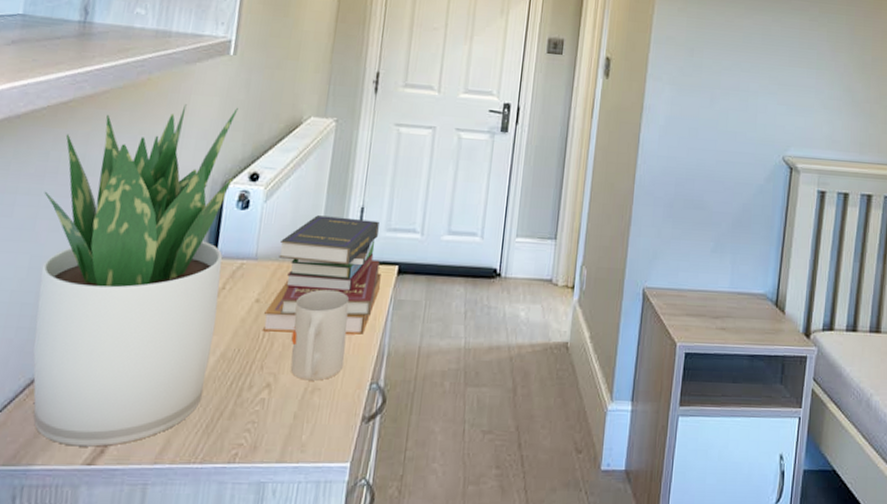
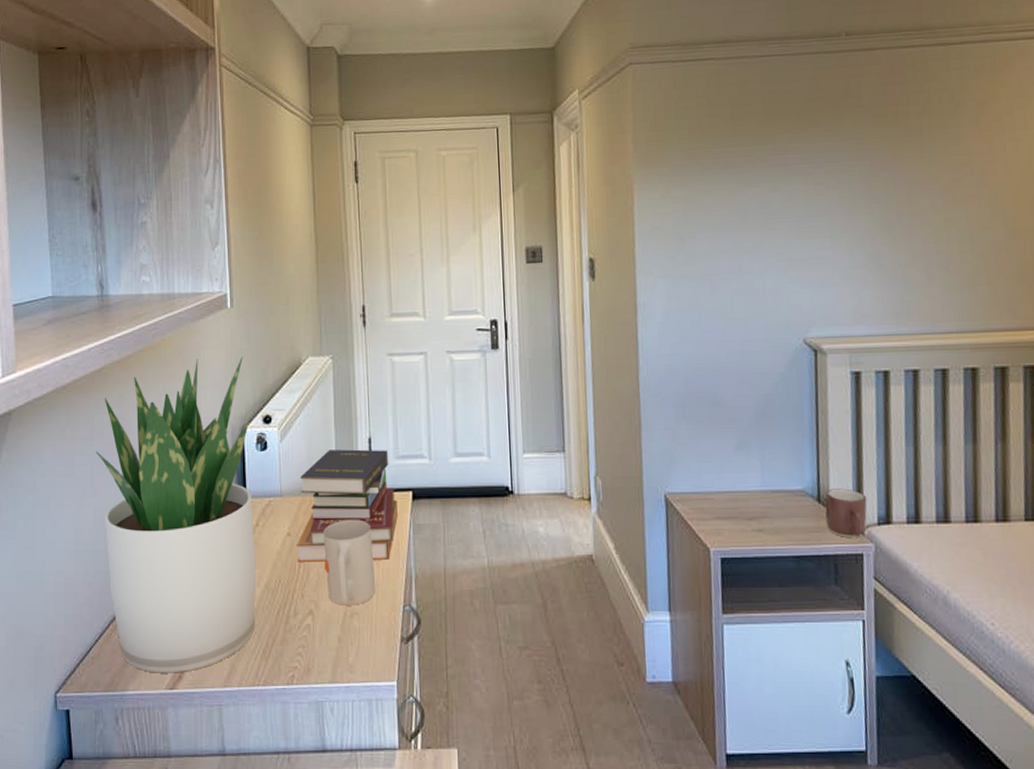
mug: none [780,295,817,341] -> present [825,488,867,537]

